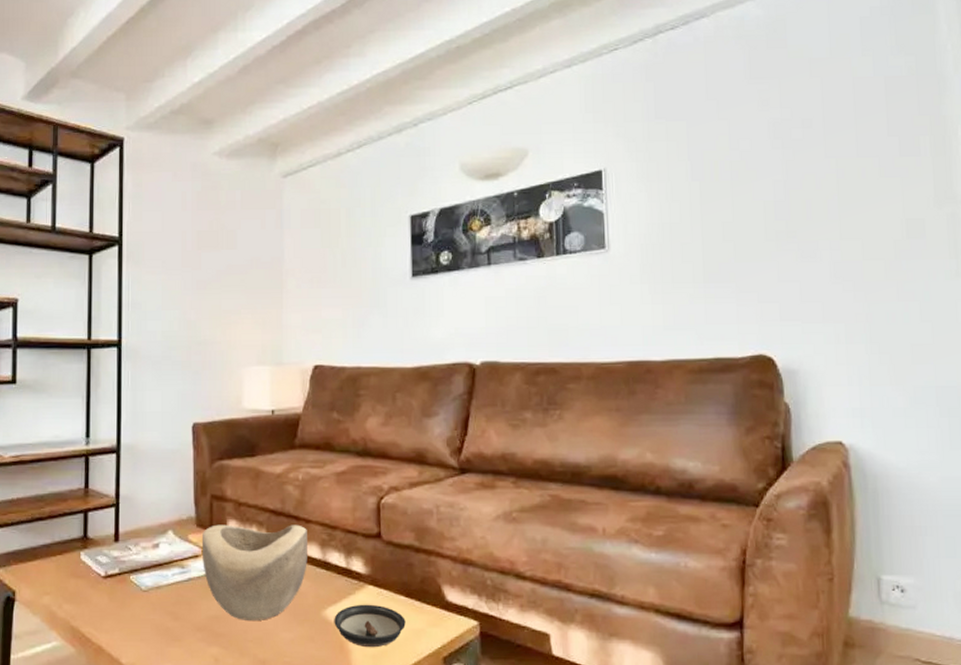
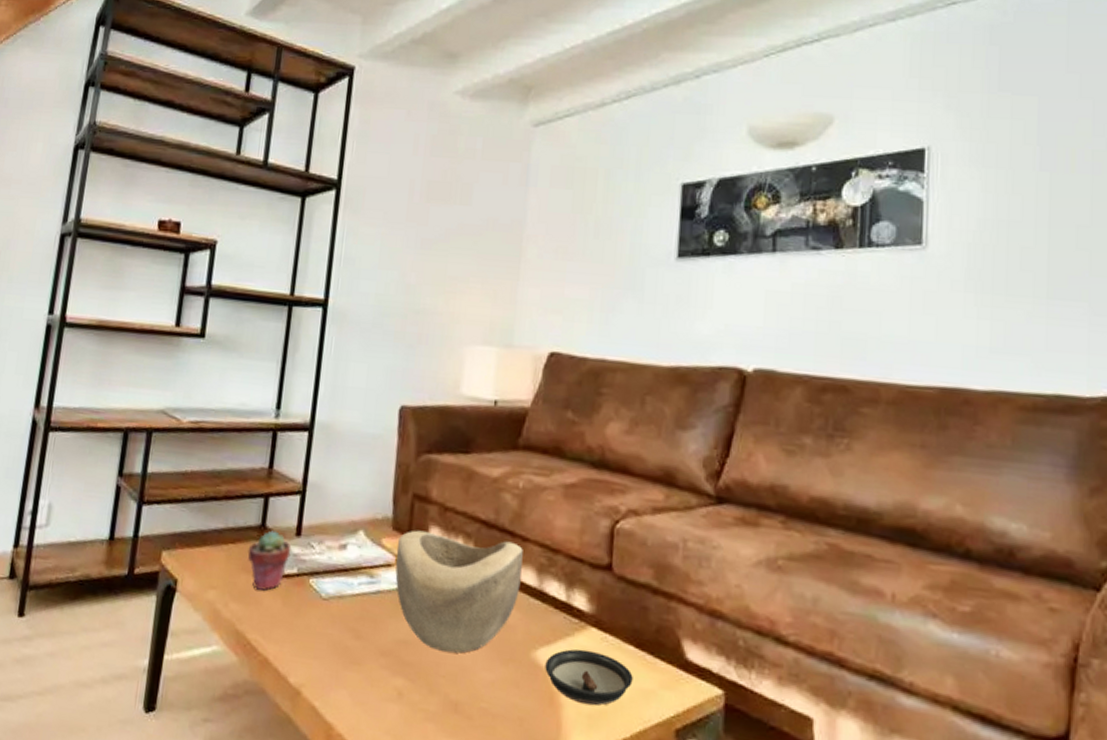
potted succulent: none [74,540,112,590] -> present [247,530,292,591]

